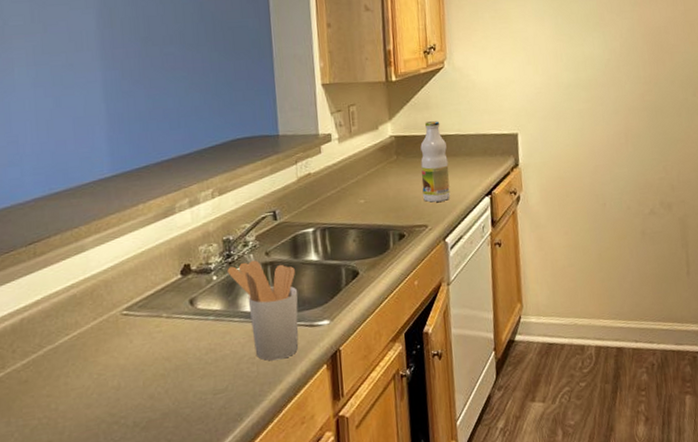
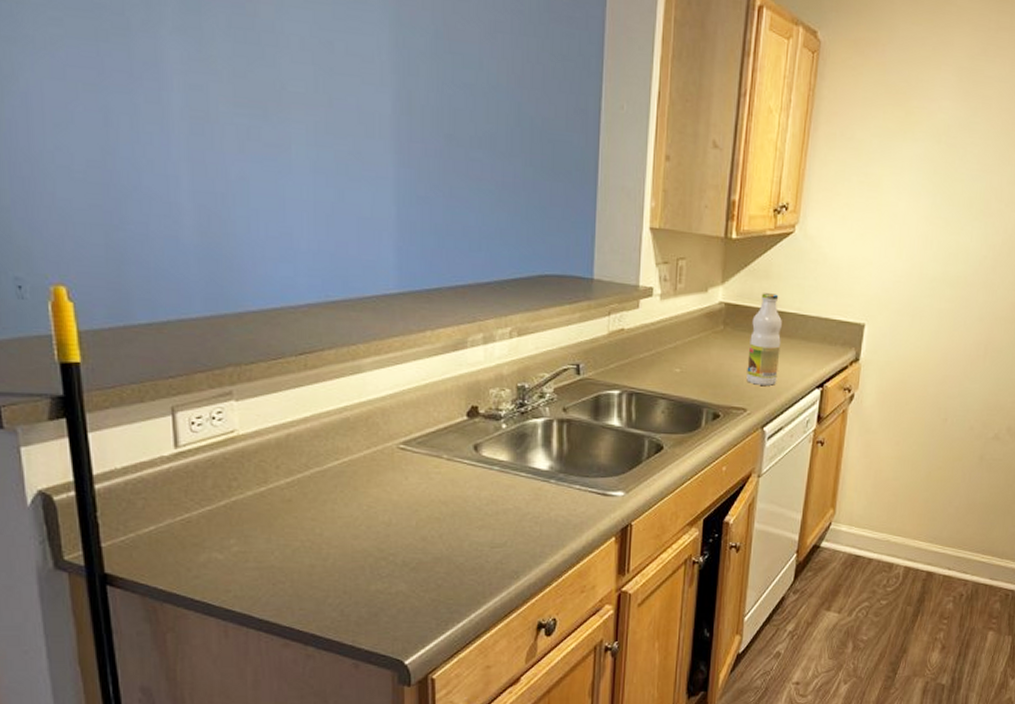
utensil holder: present [227,260,299,361] -> none [519,414,594,524]

